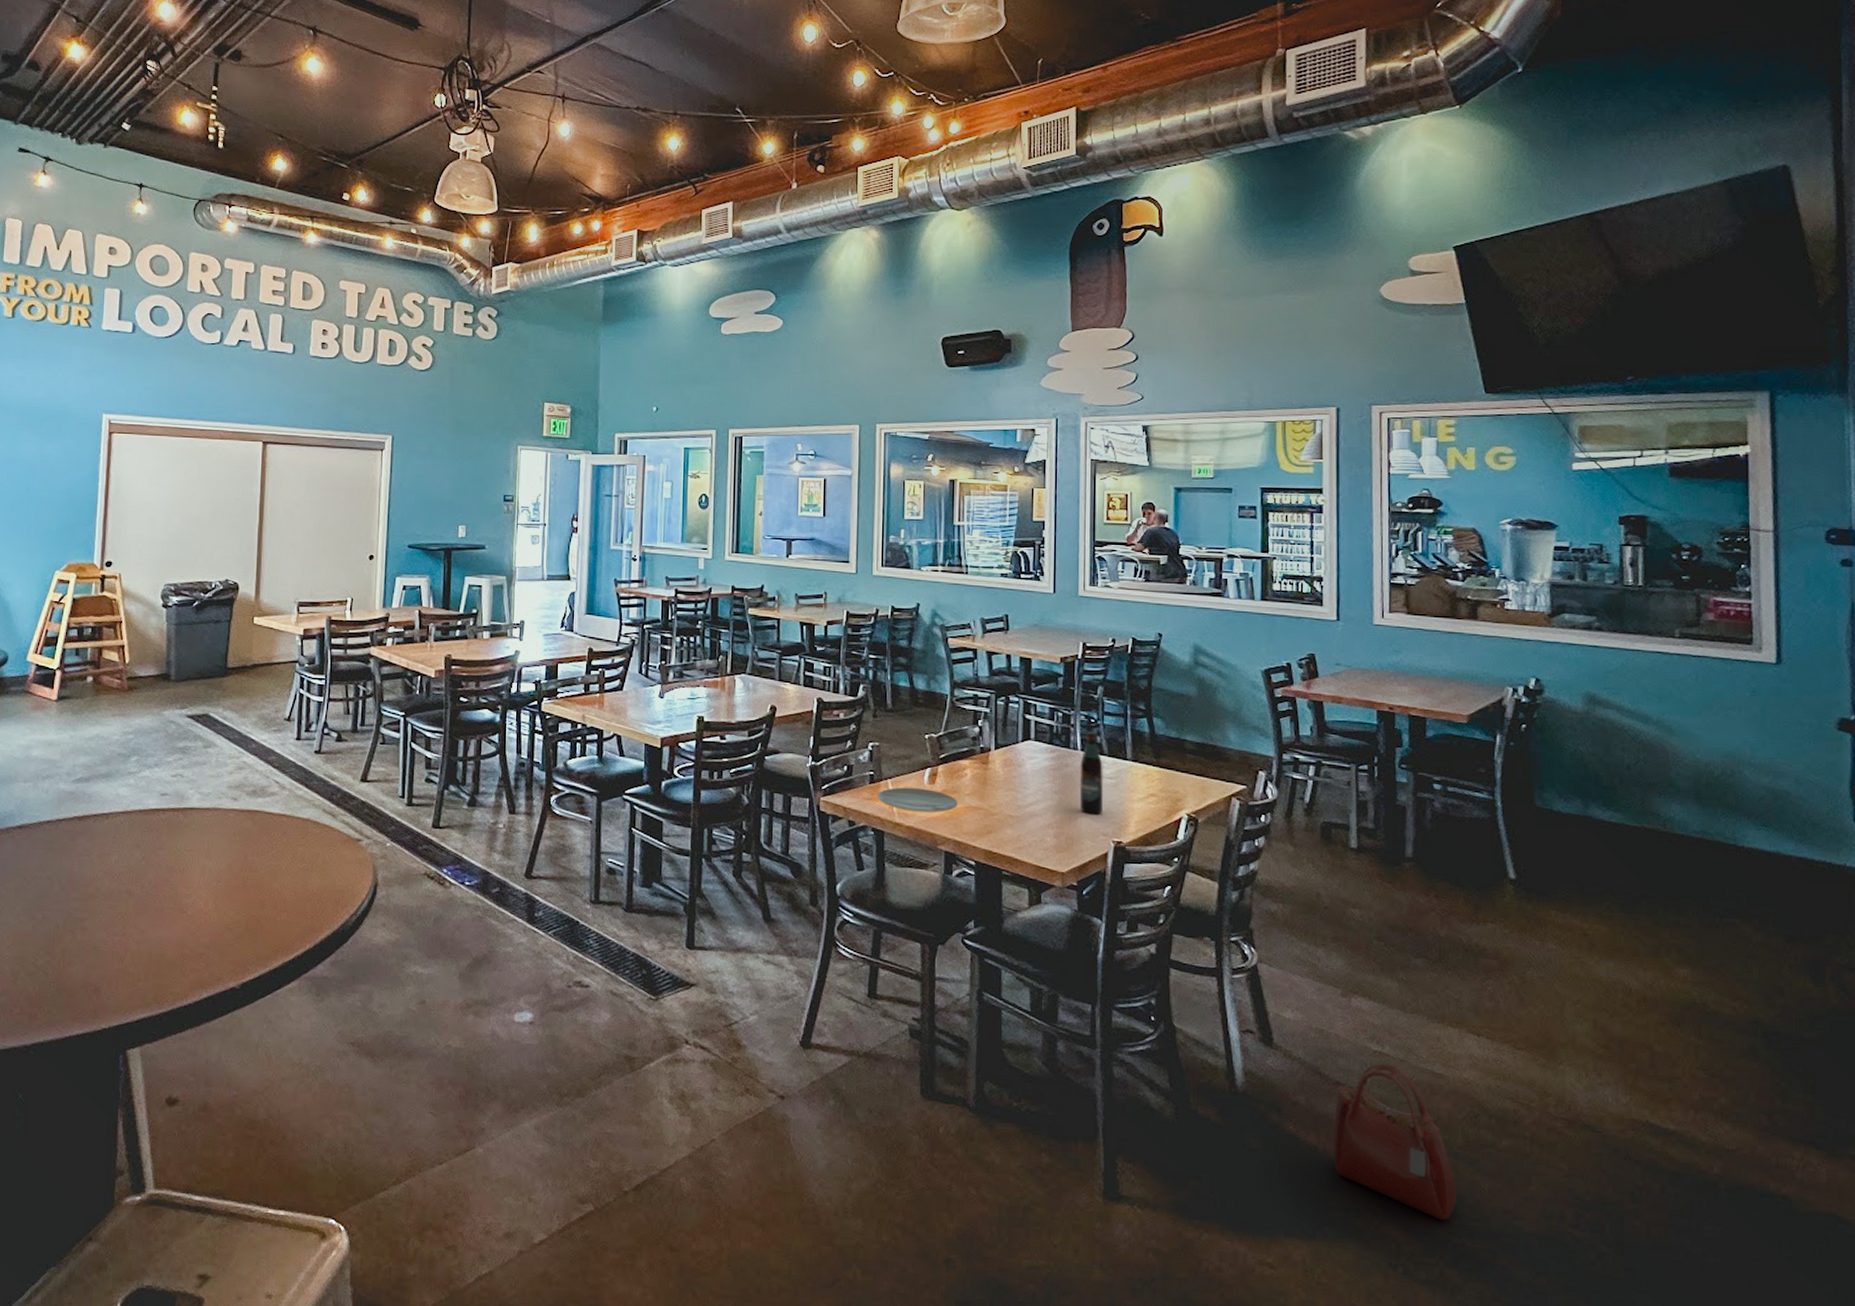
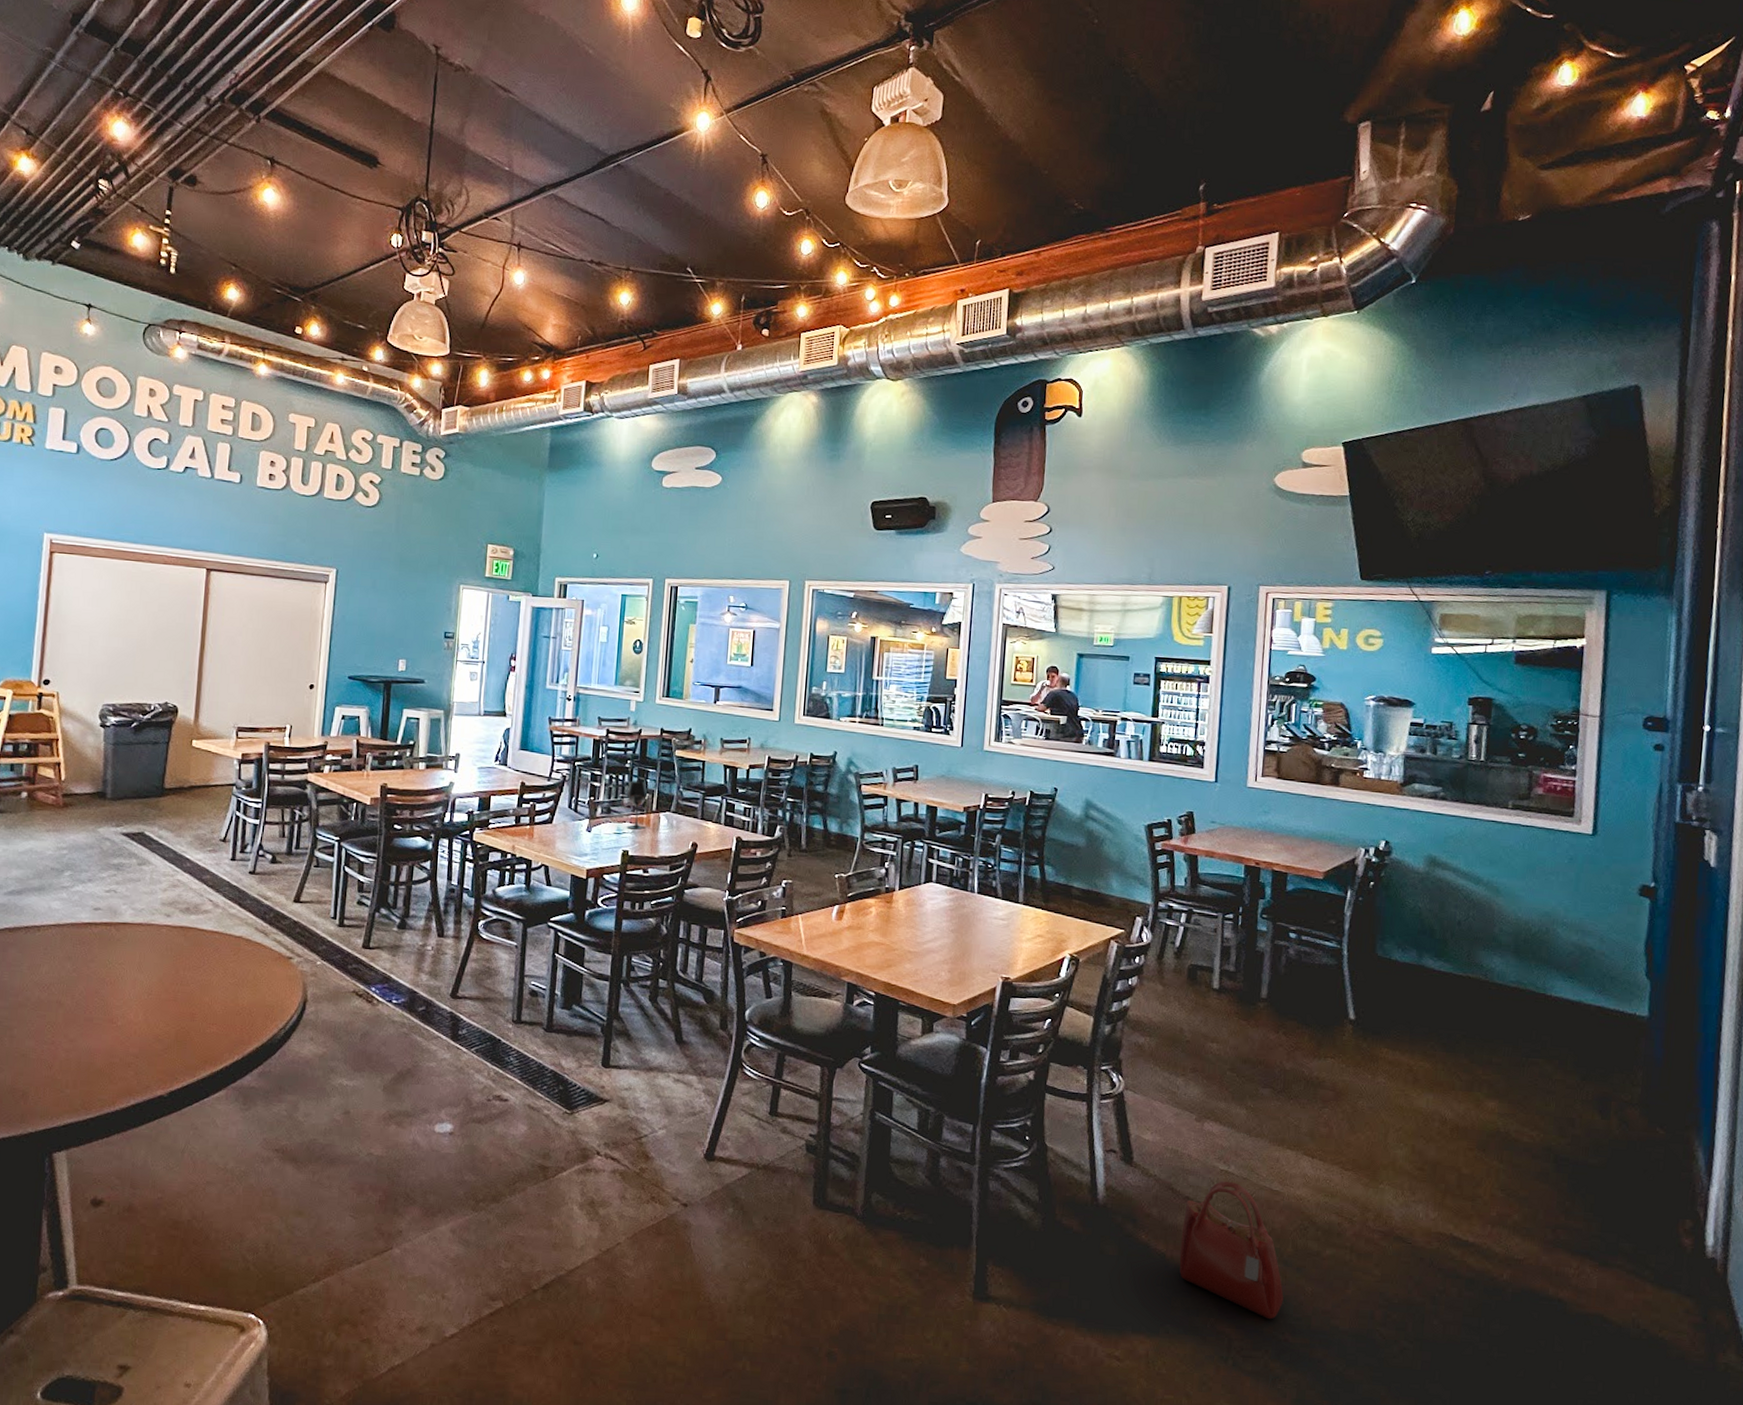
wineglass: none [700,642,721,694] -> present [626,780,647,830]
plate: present [877,787,958,814] -> none [788,922,862,947]
bottle: present [1079,732,1104,814] -> none [973,876,997,952]

